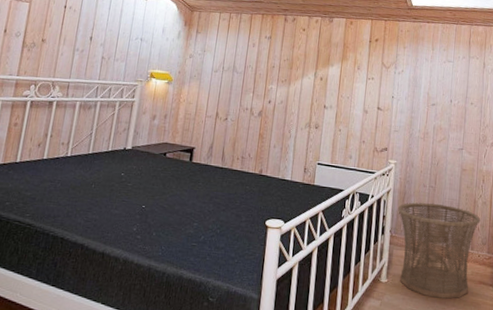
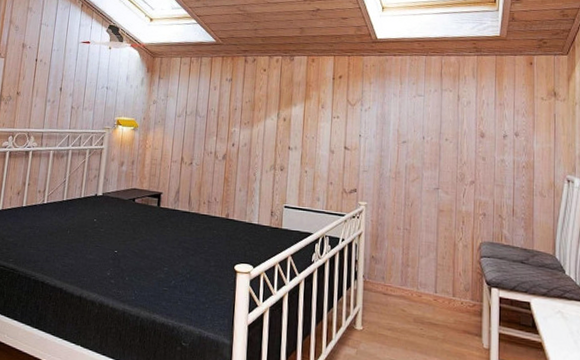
basket: present [398,202,481,299] -> none [371,246,462,349]

